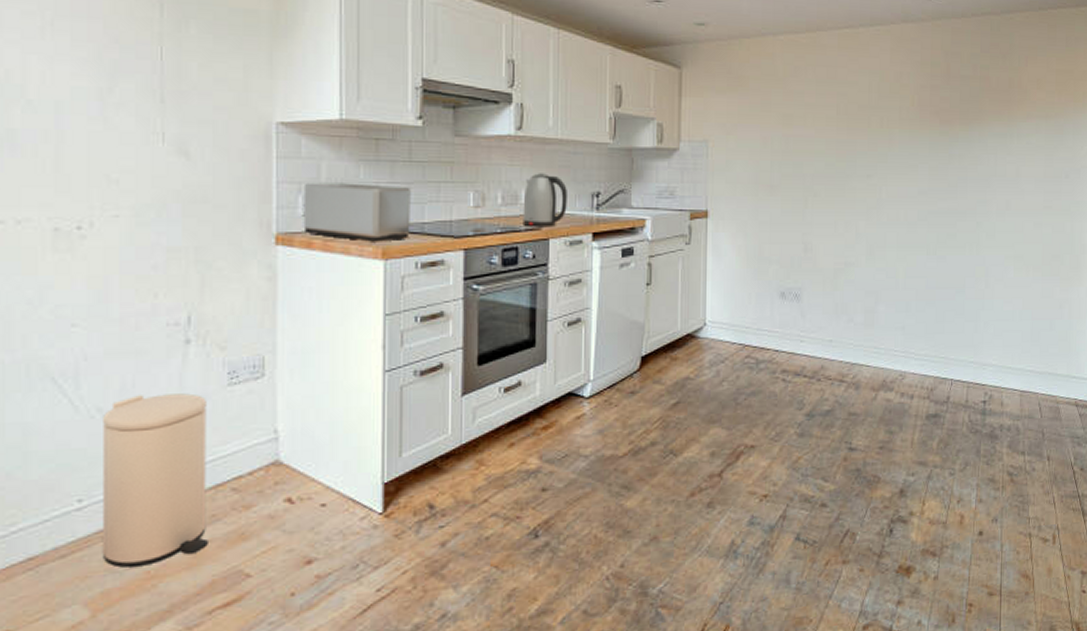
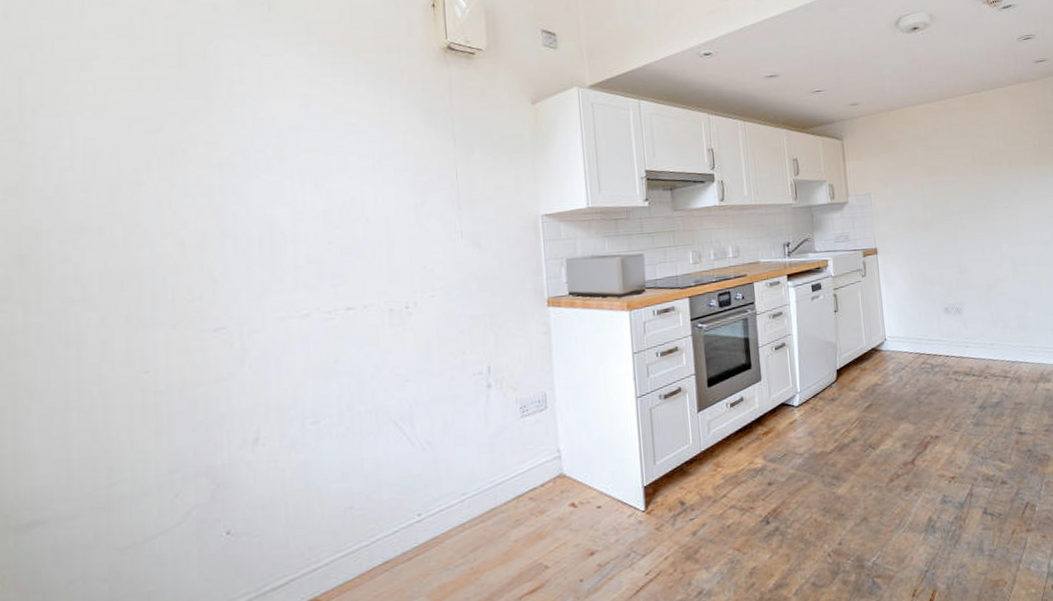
pedal bin: present [101,393,208,568] -> none [432,426,515,566]
kettle: present [523,173,567,228] -> none [730,232,765,275]

